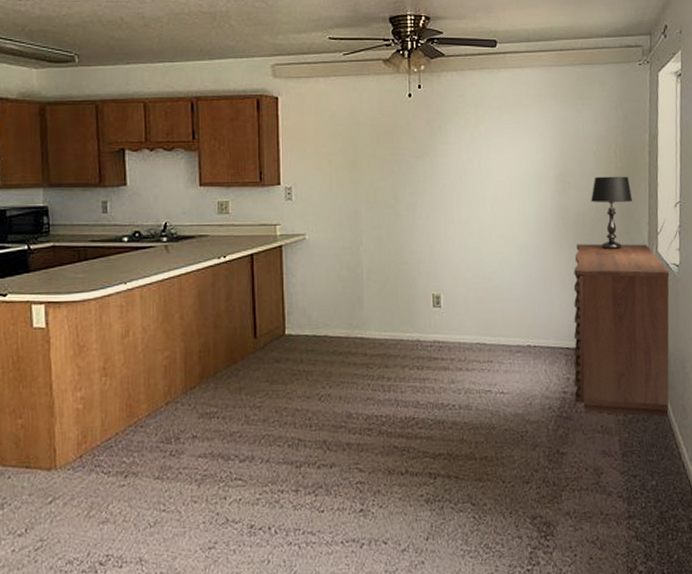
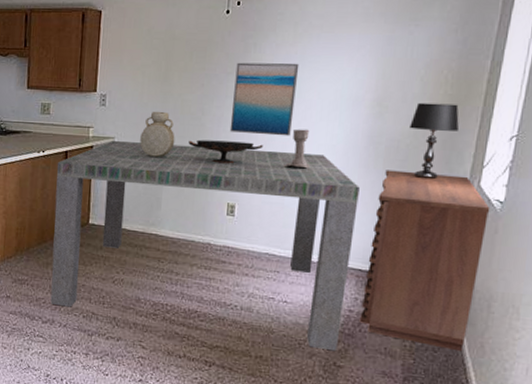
dining table: none [242,234,558,438] -> present [50,141,360,352]
vase: none [333,201,371,253] -> present [140,111,175,158]
decorative bowl: none [385,228,461,253] -> present [188,139,264,164]
wall art: none [424,144,486,219] -> present [229,62,299,136]
candlestick: none [482,210,507,251] -> present [283,129,310,169]

